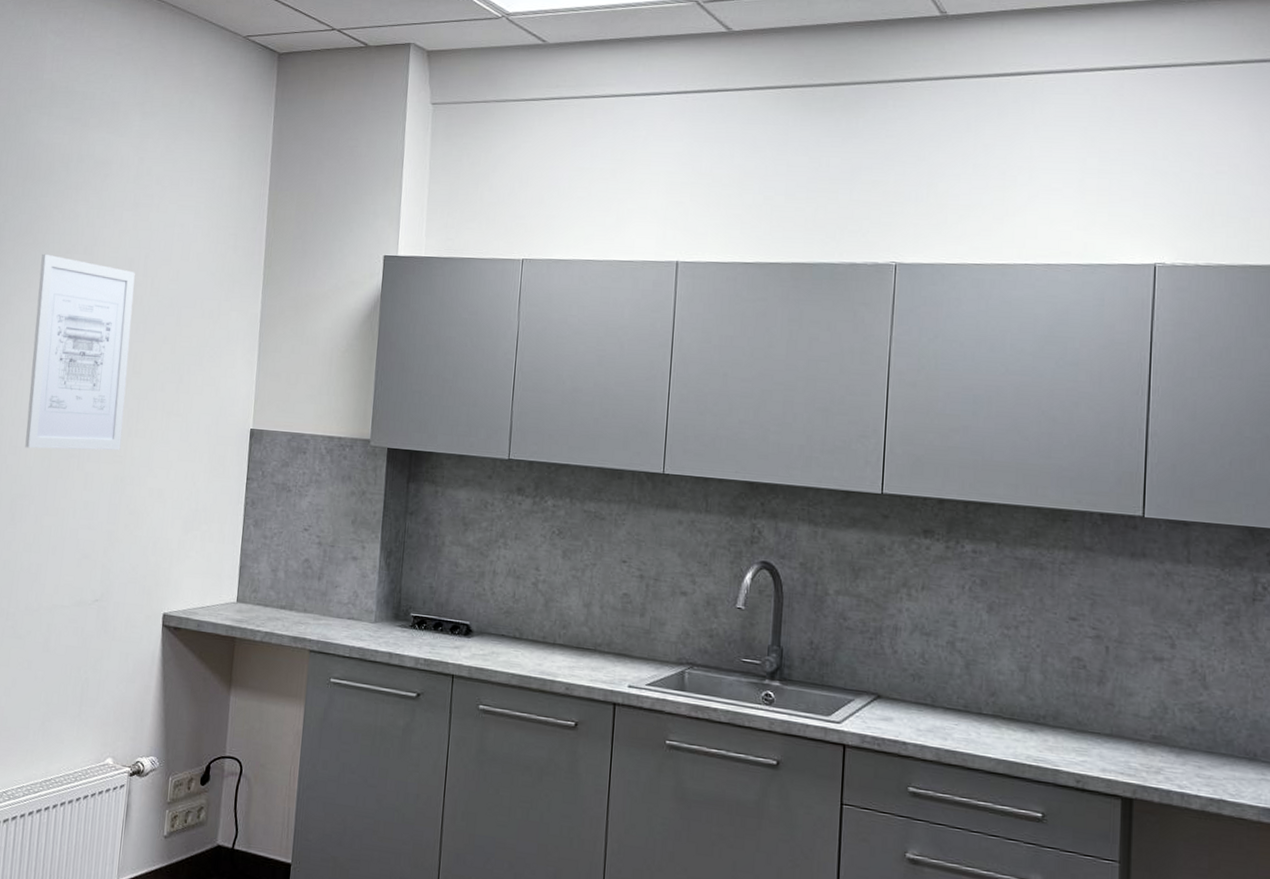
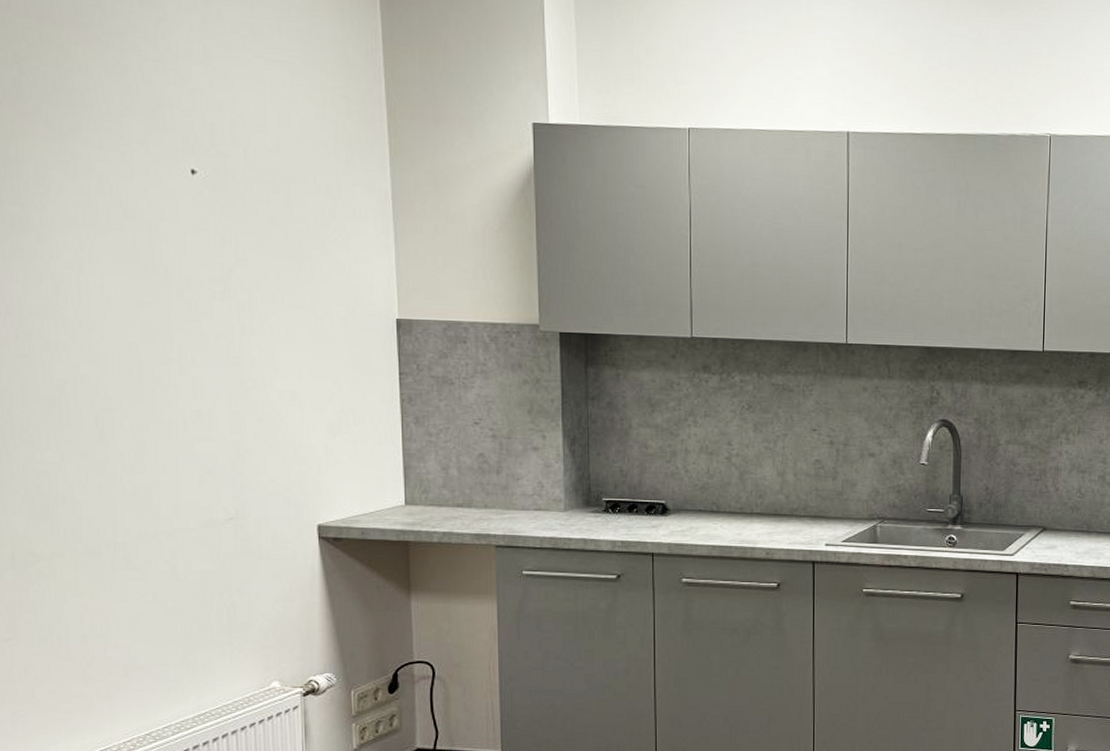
wall art: present [25,253,135,451] -> none [84,117,234,354]

